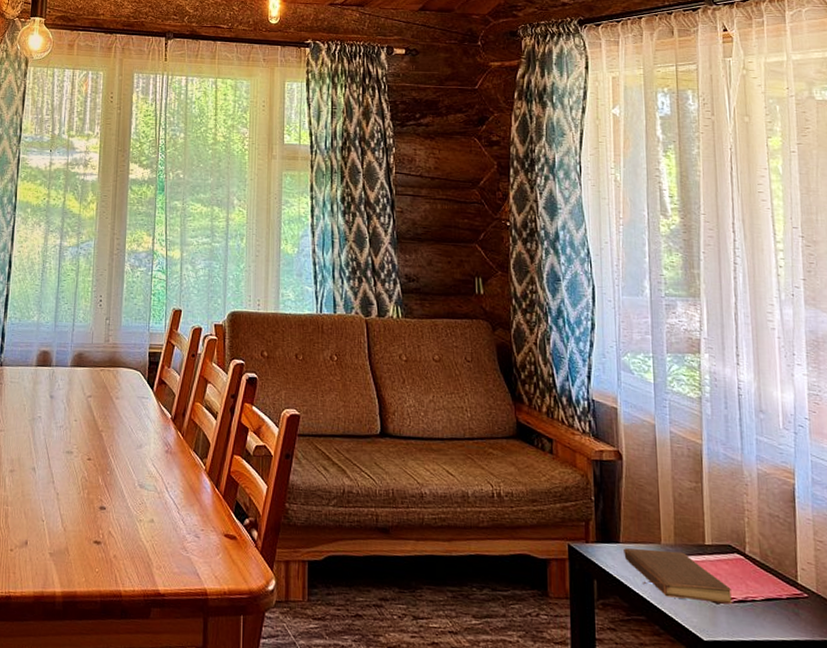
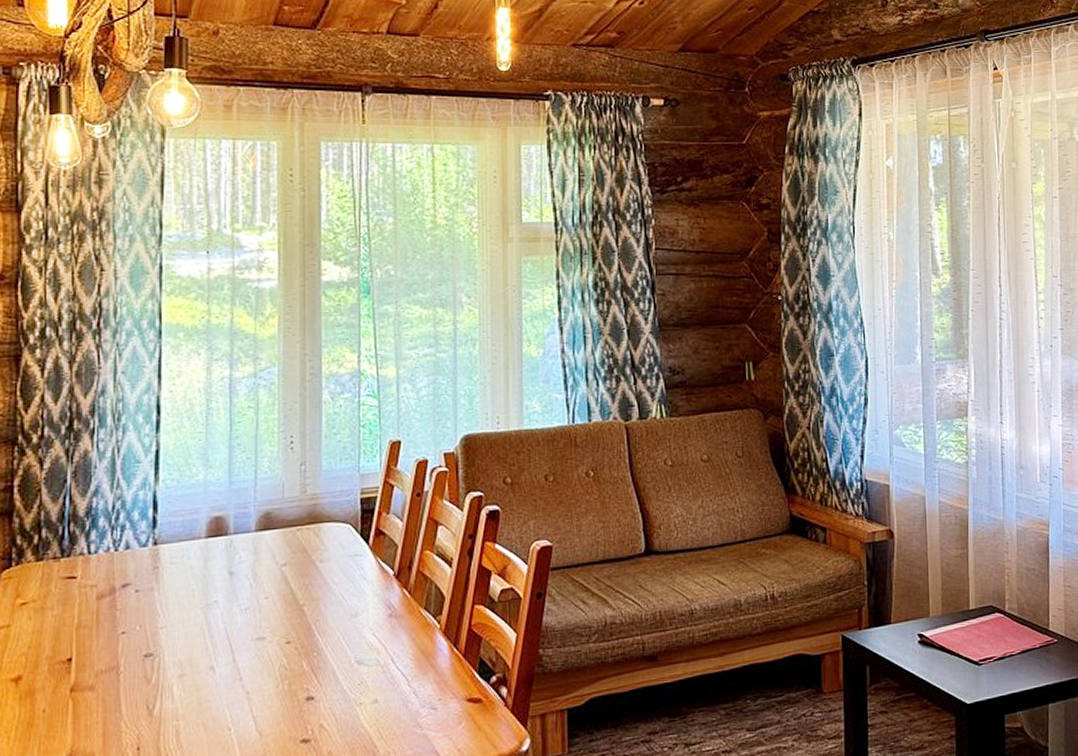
book: present [624,548,733,605] -> none [895,621,994,669]

